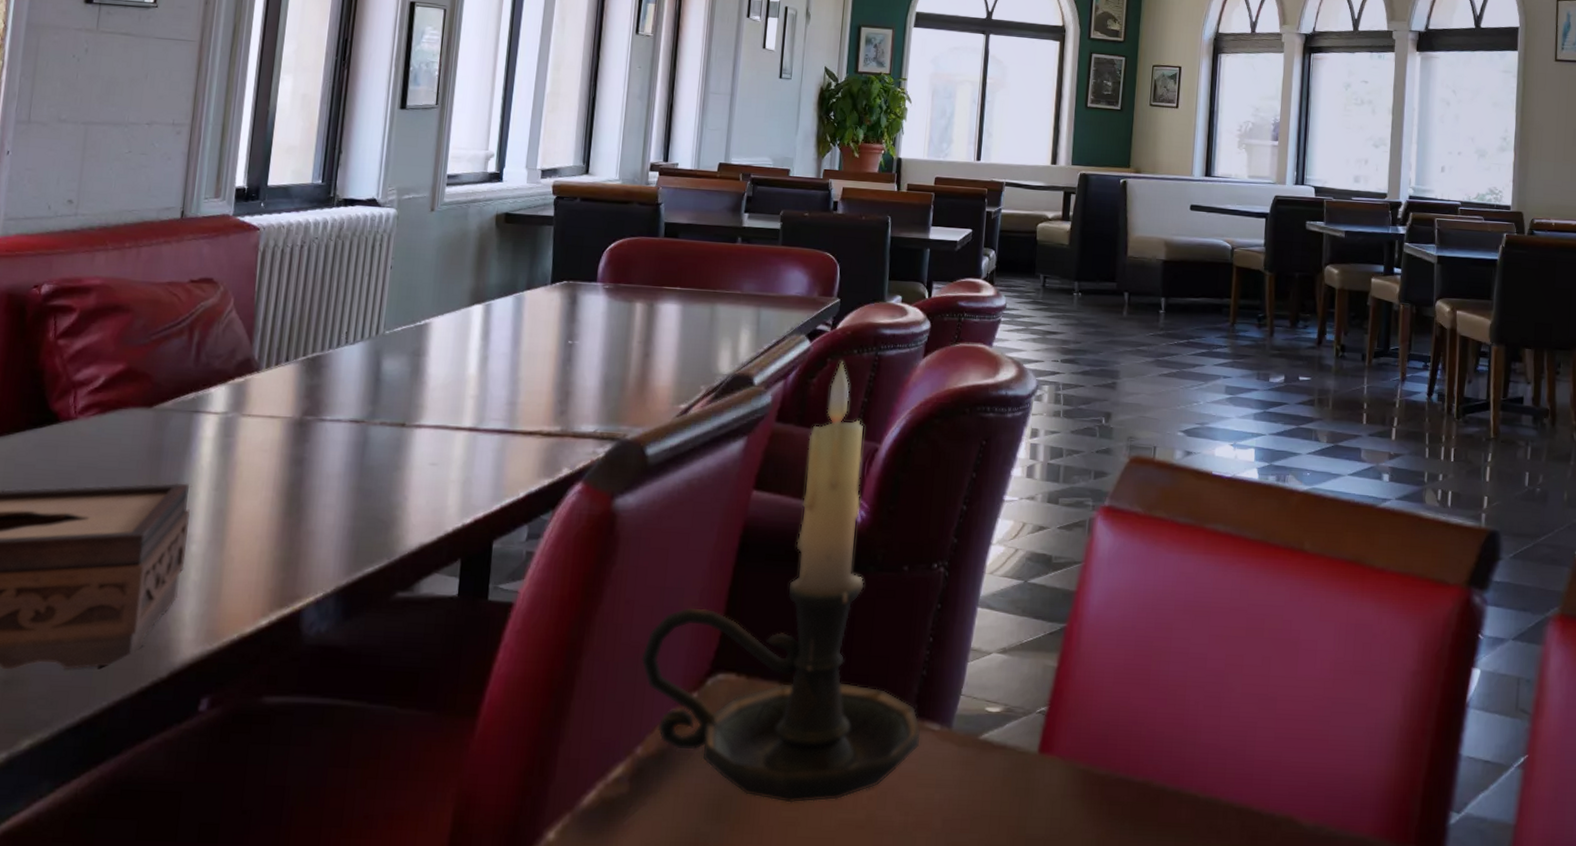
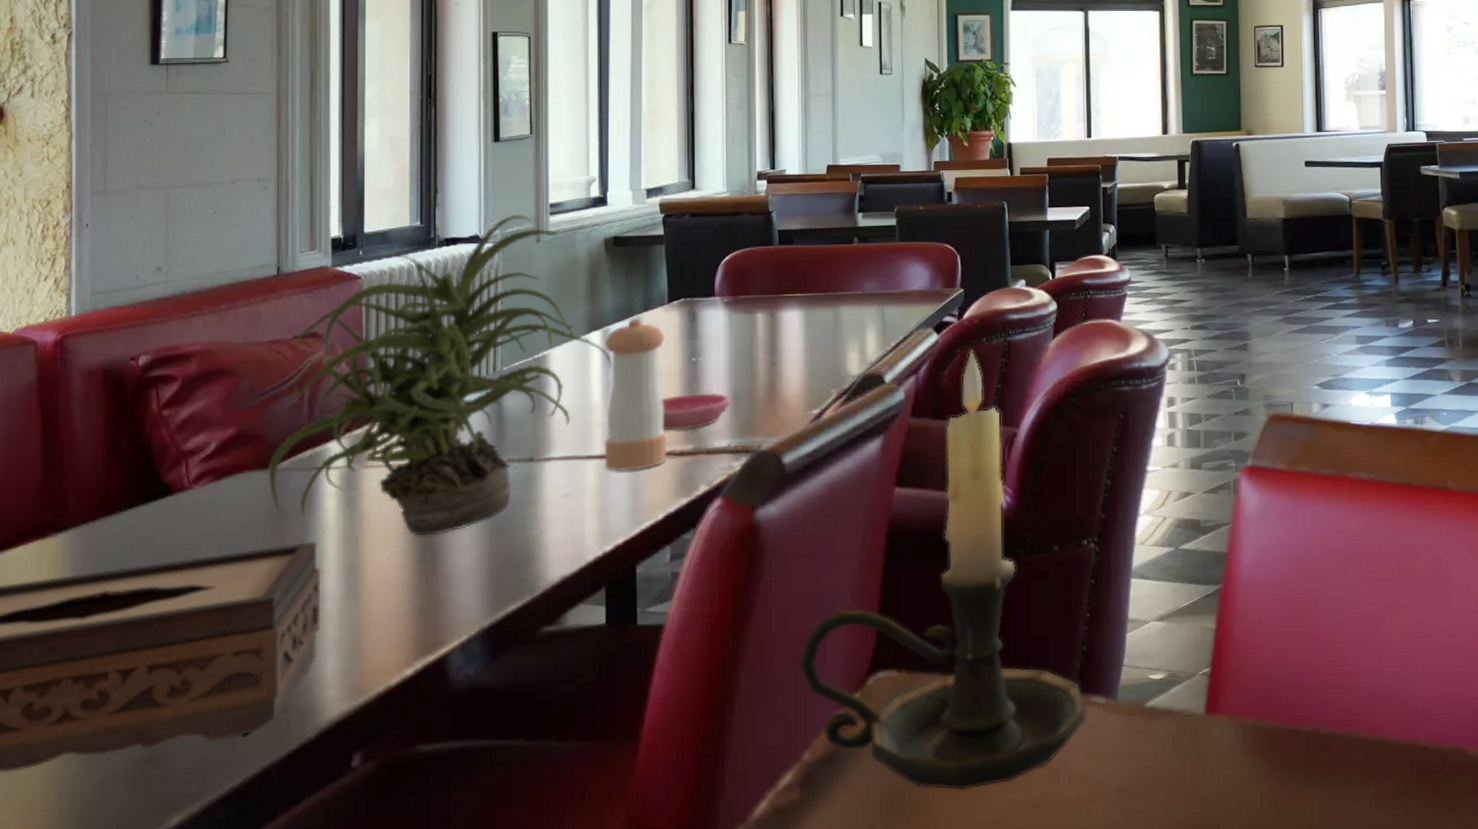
potted plant: none [150,181,491,490] -> present [268,213,612,536]
pepper shaker: none [472,296,544,446] -> present [604,318,667,471]
saucer: none [532,376,602,411] -> present [661,393,731,431]

